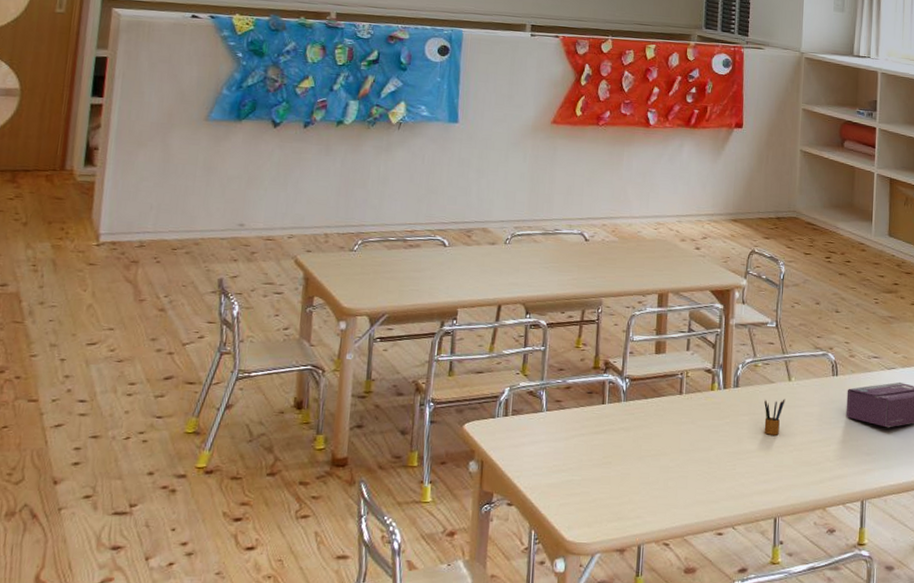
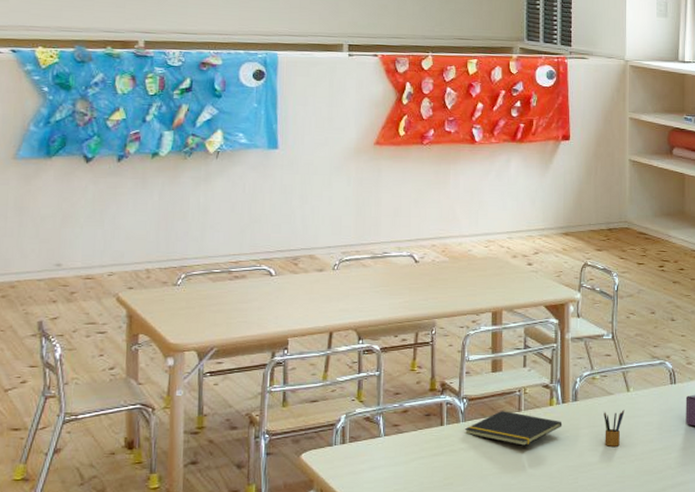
notepad: none [625,393,723,429] -> present [464,411,563,446]

